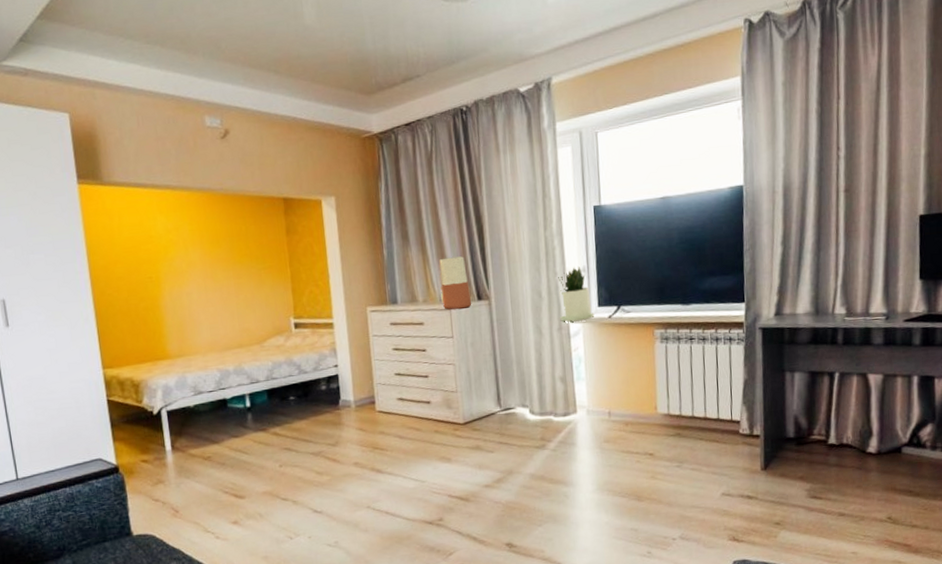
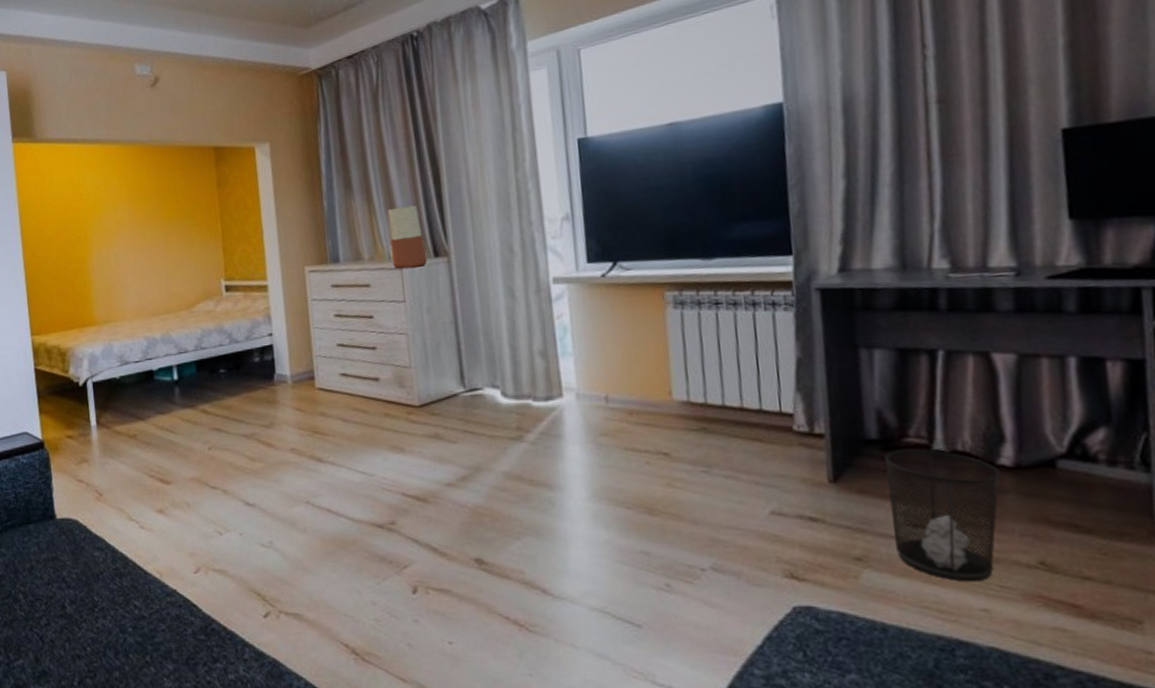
planter: present [558,267,595,322] -> none [534,214,583,283]
waste bin: none [798,443,868,534] -> present [885,448,1000,581]

